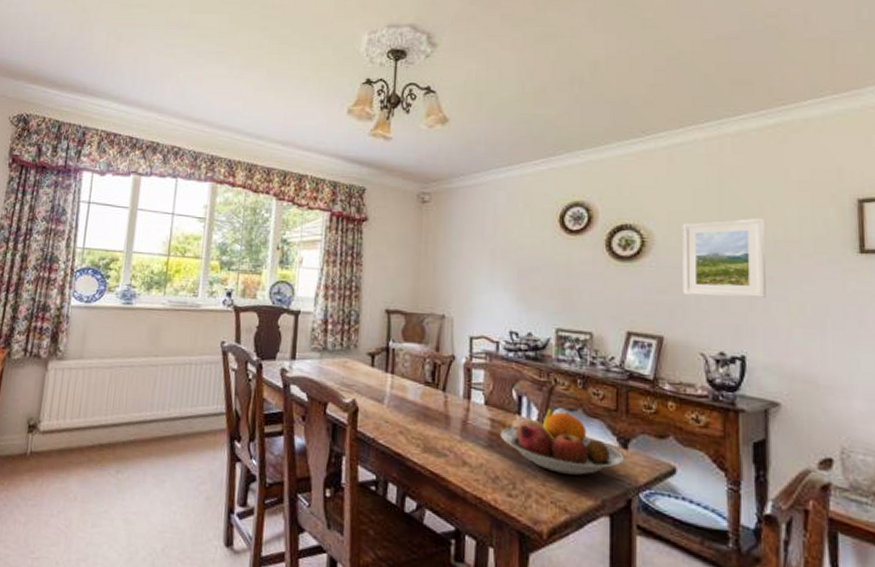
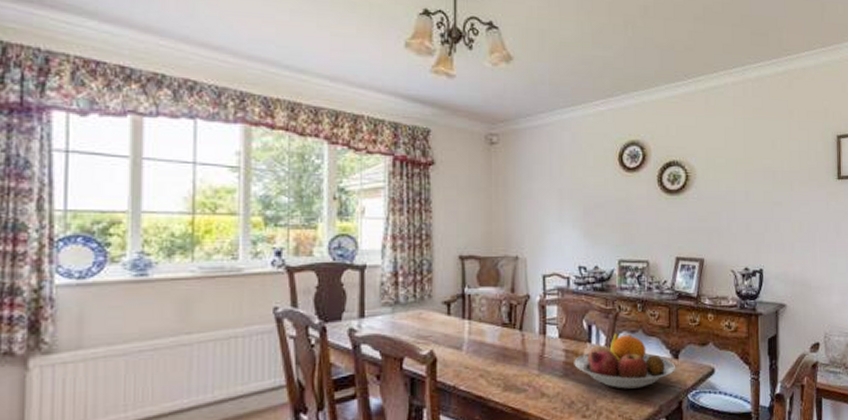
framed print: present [682,217,766,298] -> none [717,152,777,221]

